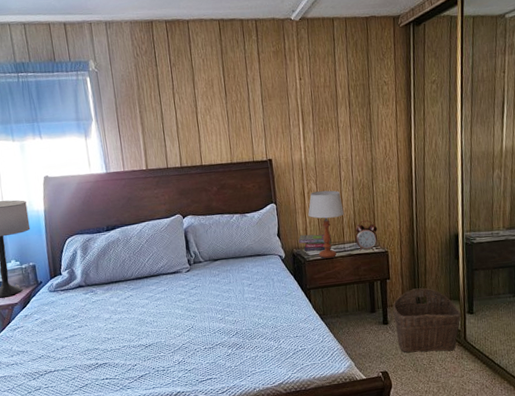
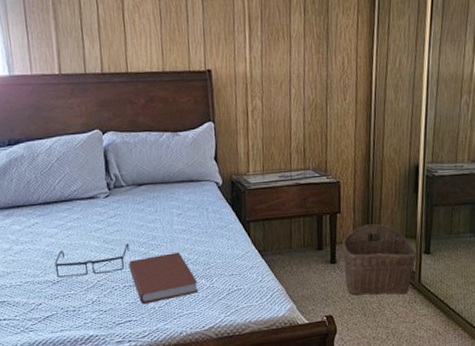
glasses: none [146,311,209,342] -> present [54,243,130,278]
book: none [208,318,268,364] -> present [129,252,199,305]
books: present [298,234,332,252] -> none [238,159,277,179]
table lamp: present [308,190,344,259] -> none [251,109,293,188]
alarm clock: present [354,220,378,251] -> none [303,146,330,181]

